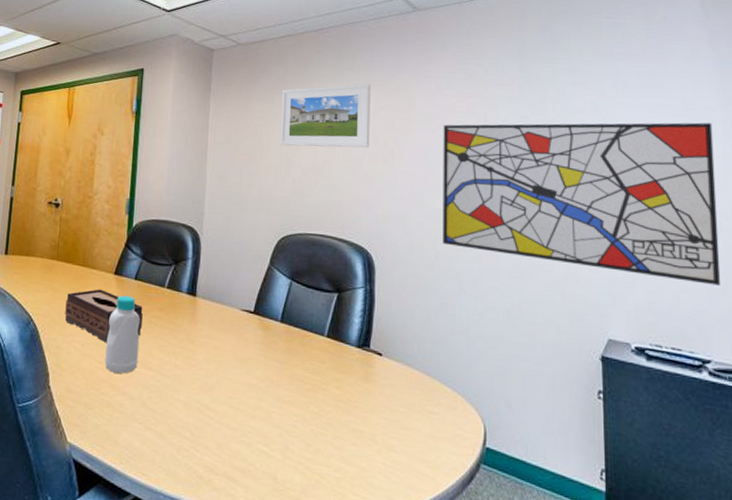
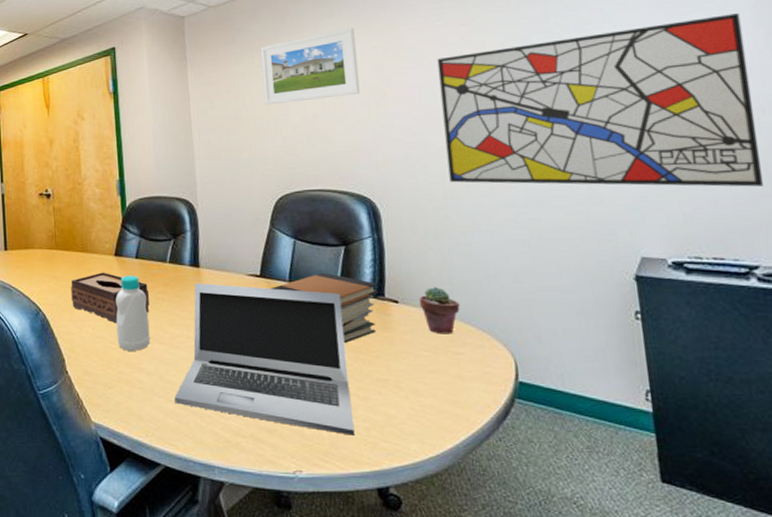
laptop: none [153,311,328,485] -> present [174,282,355,436]
book stack: none [261,316,364,390] -> present [270,272,378,343]
potted succulent: none [401,344,439,393] -> present [418,287,460,334]

